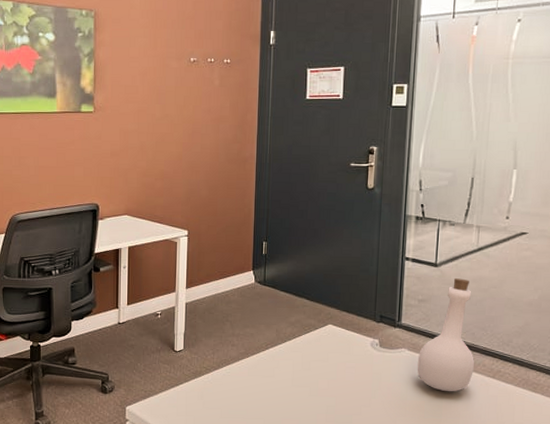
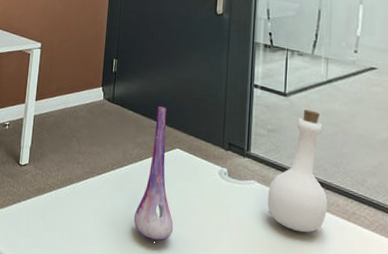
vase: none [289,283,328,410] -> present [133,104,174,241]

